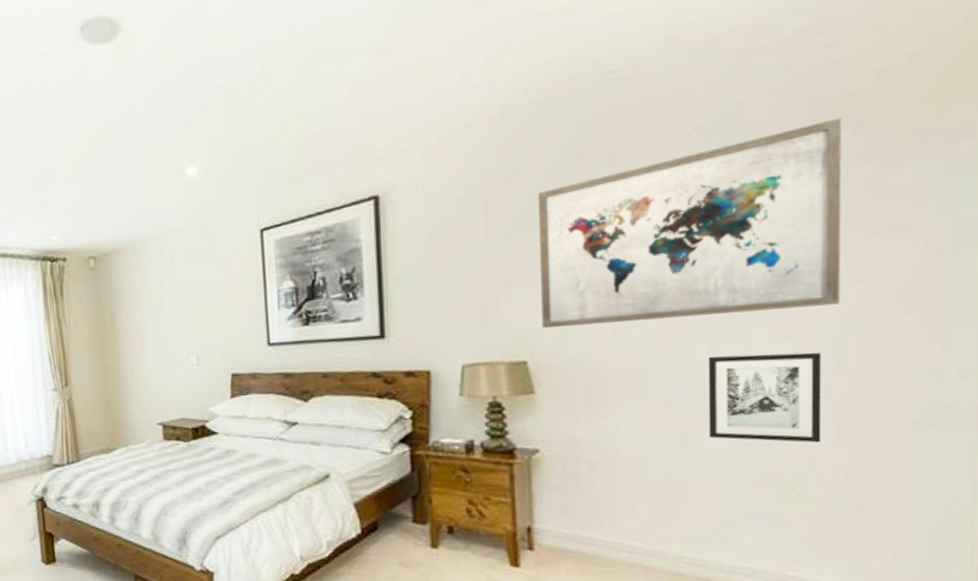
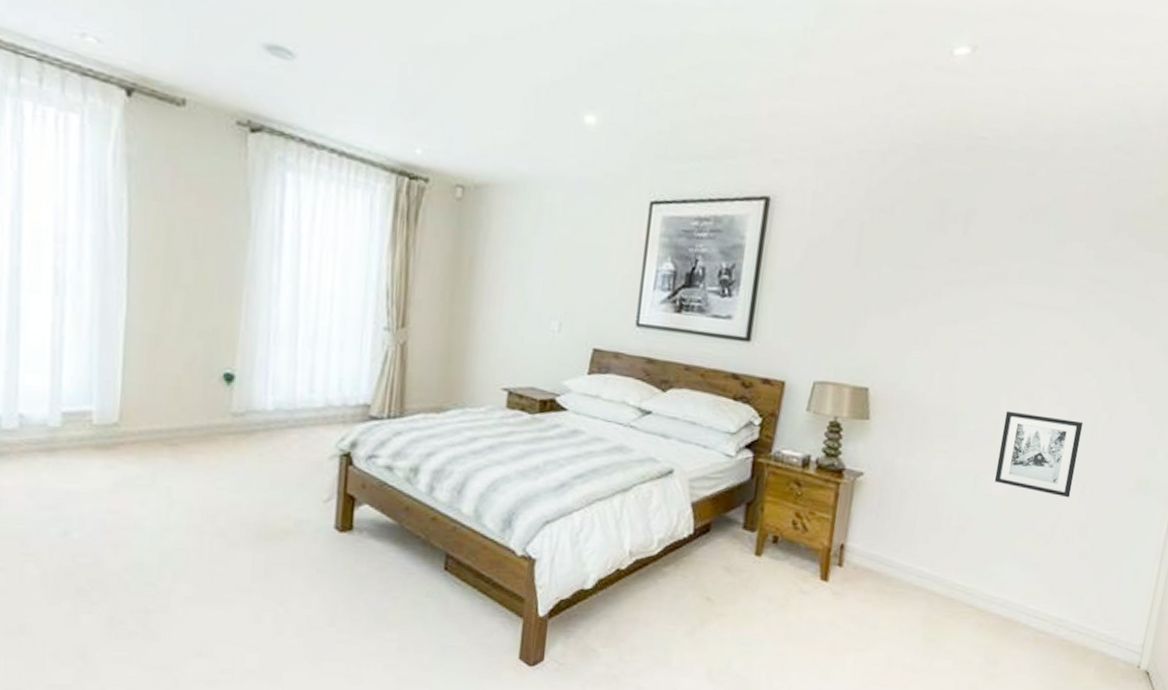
wall art: present [538,118,842,329] -> none [887,228,1132,384]

